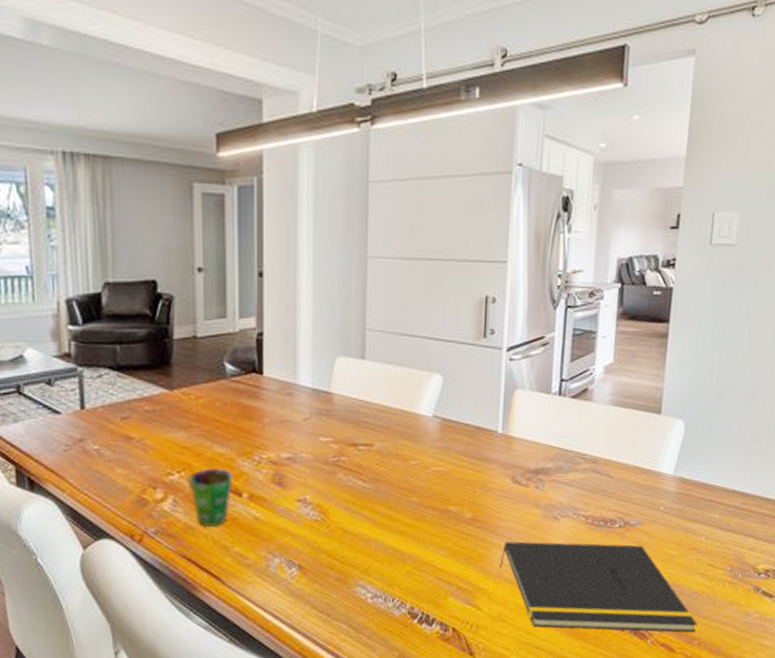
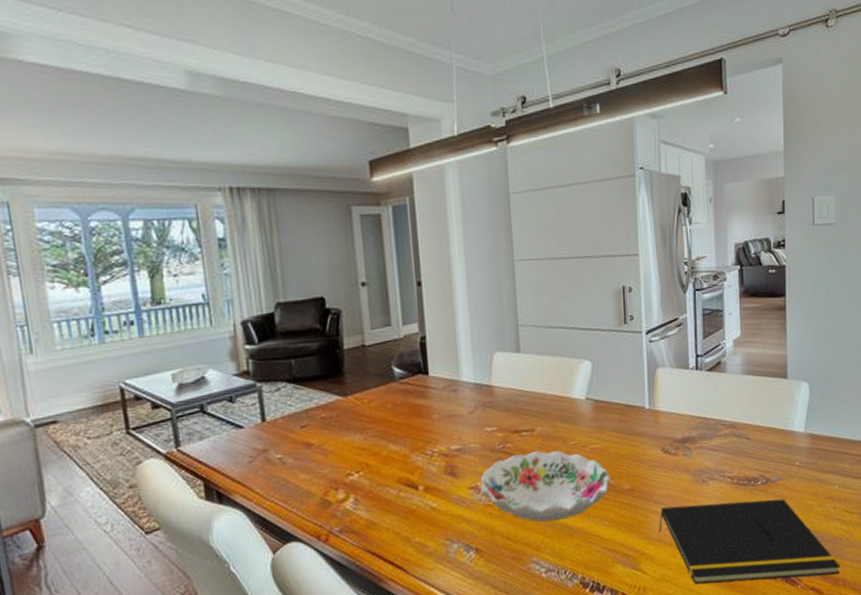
cup: present [188,467,233,528] -> none [366,464,409,522]
decorative bowl: none [309,468,452,545] -> present [480,450,611,522]

